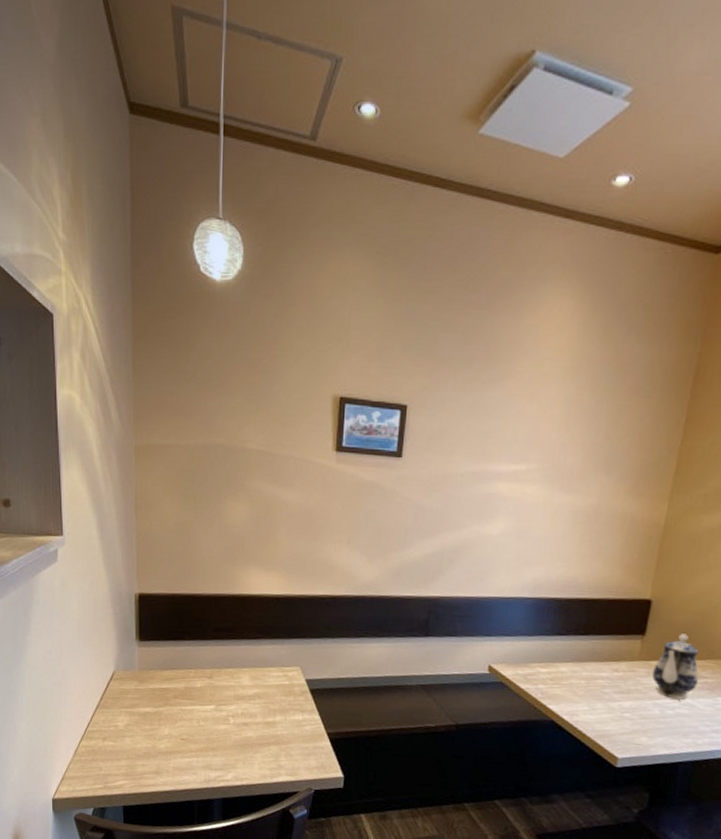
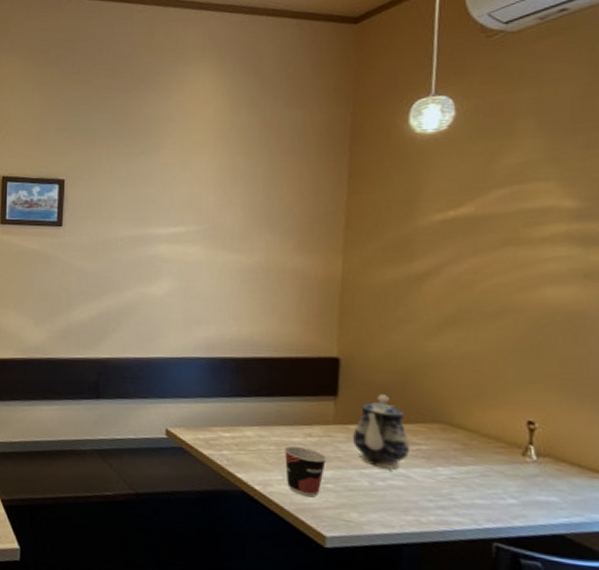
cup: none [591,680,629,725] -> present [285,446,327,498]

